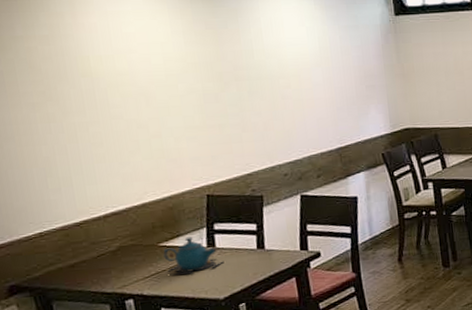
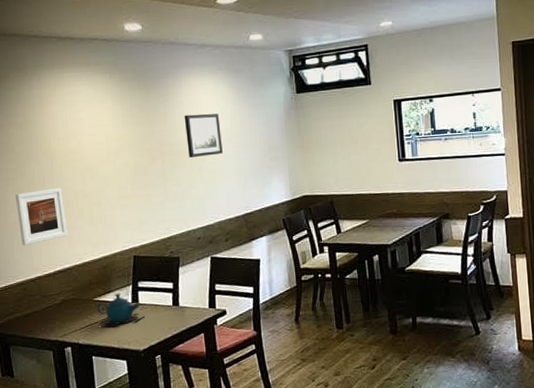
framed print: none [46,116,120,185] -> present [15,188,67,246]
wall art: none [261,34,311,84] -> present [184,113,223,157]

